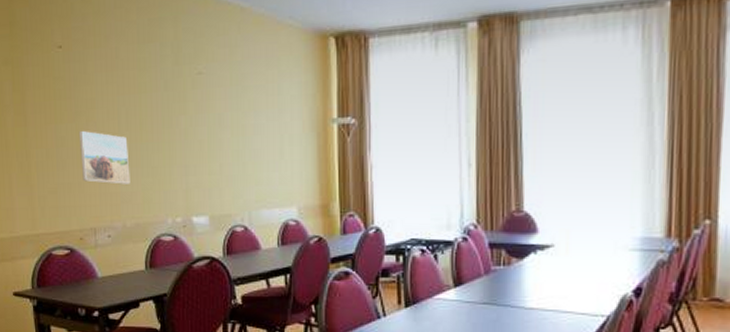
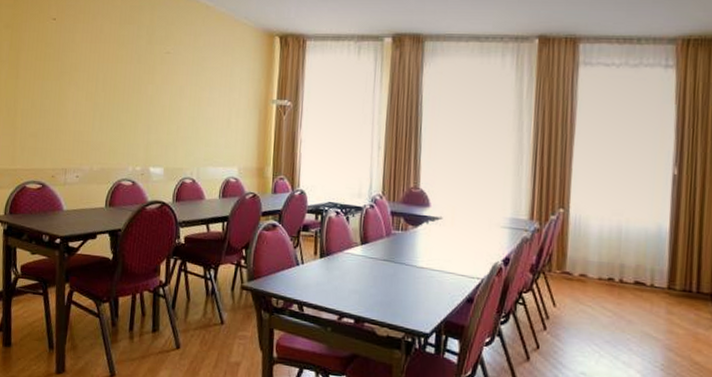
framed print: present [78,130,131,184] -> none [60,87,102,135]

